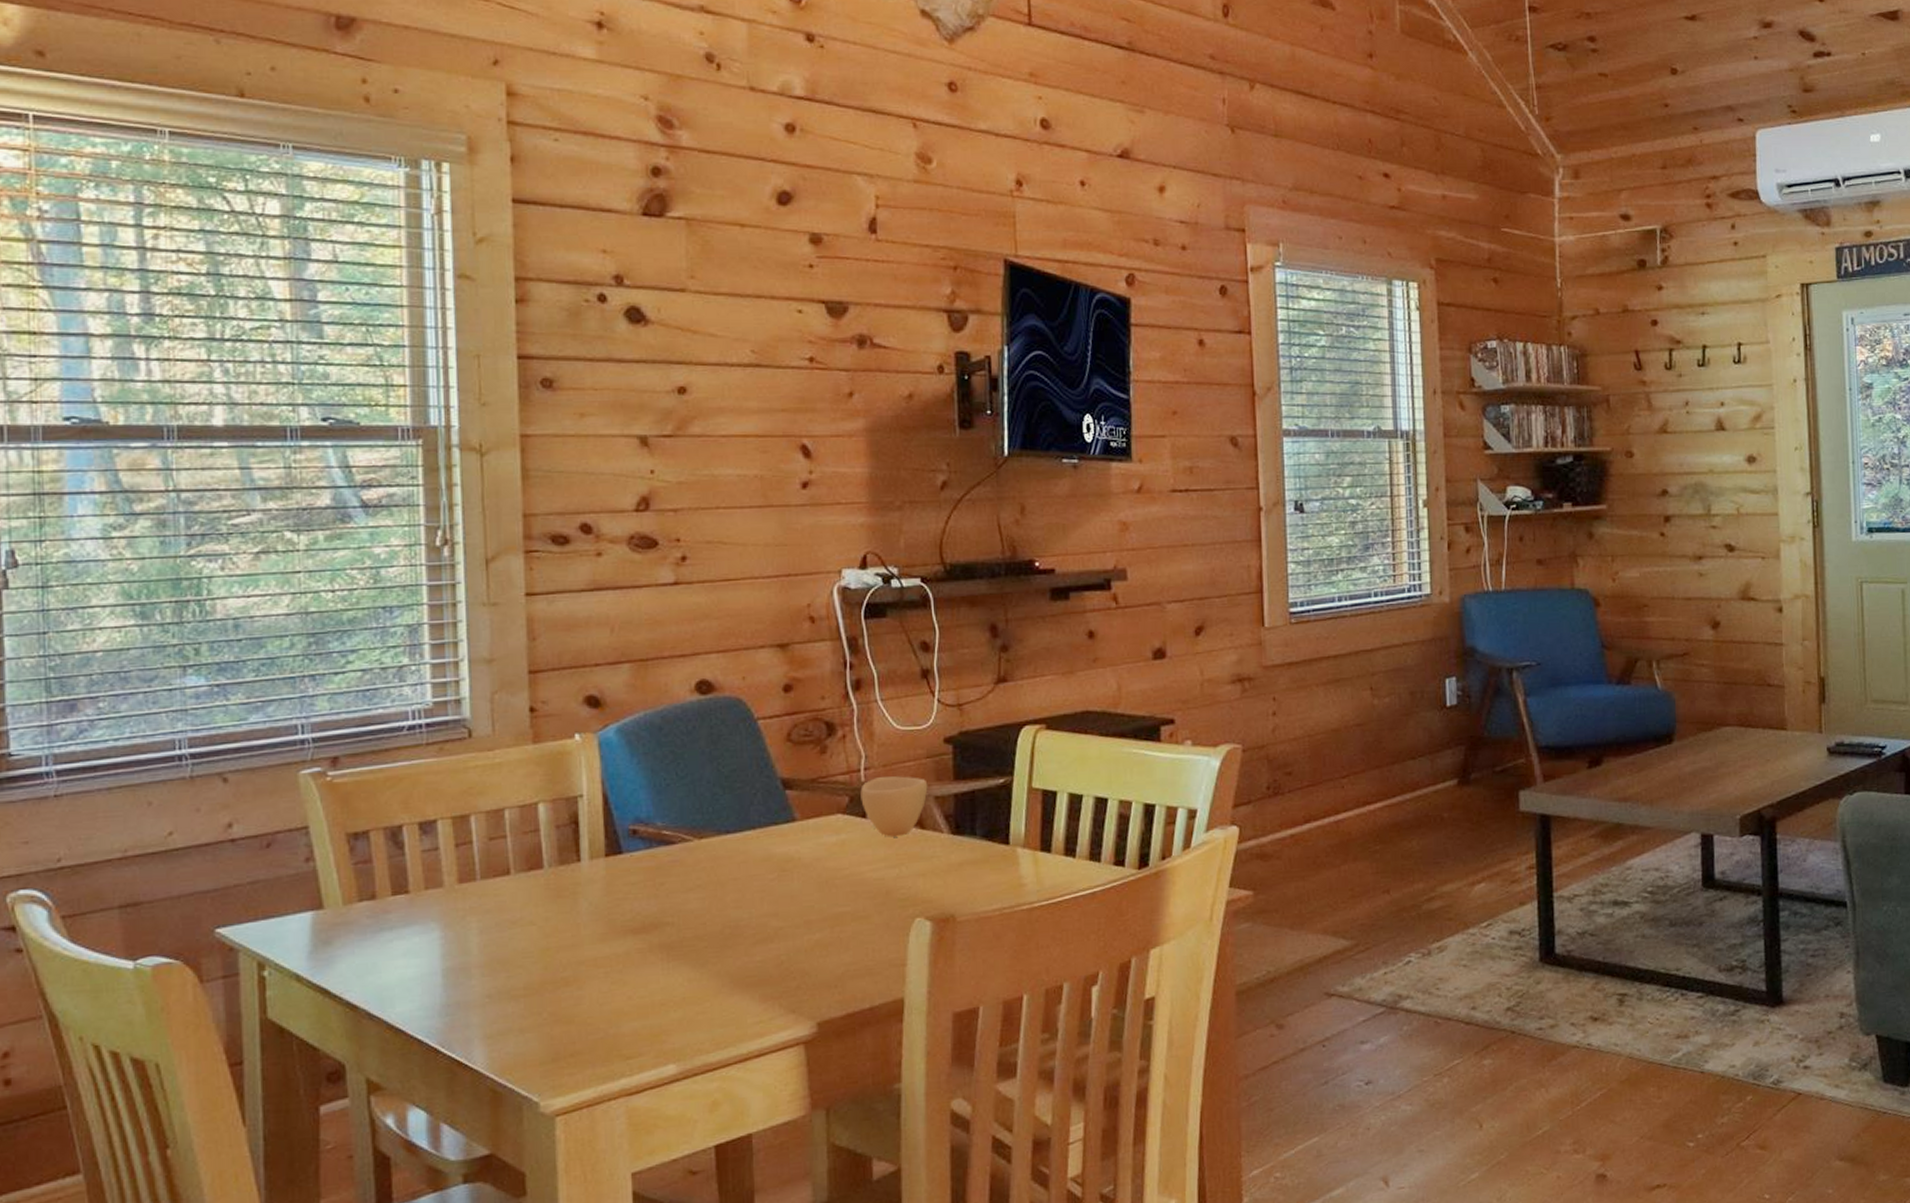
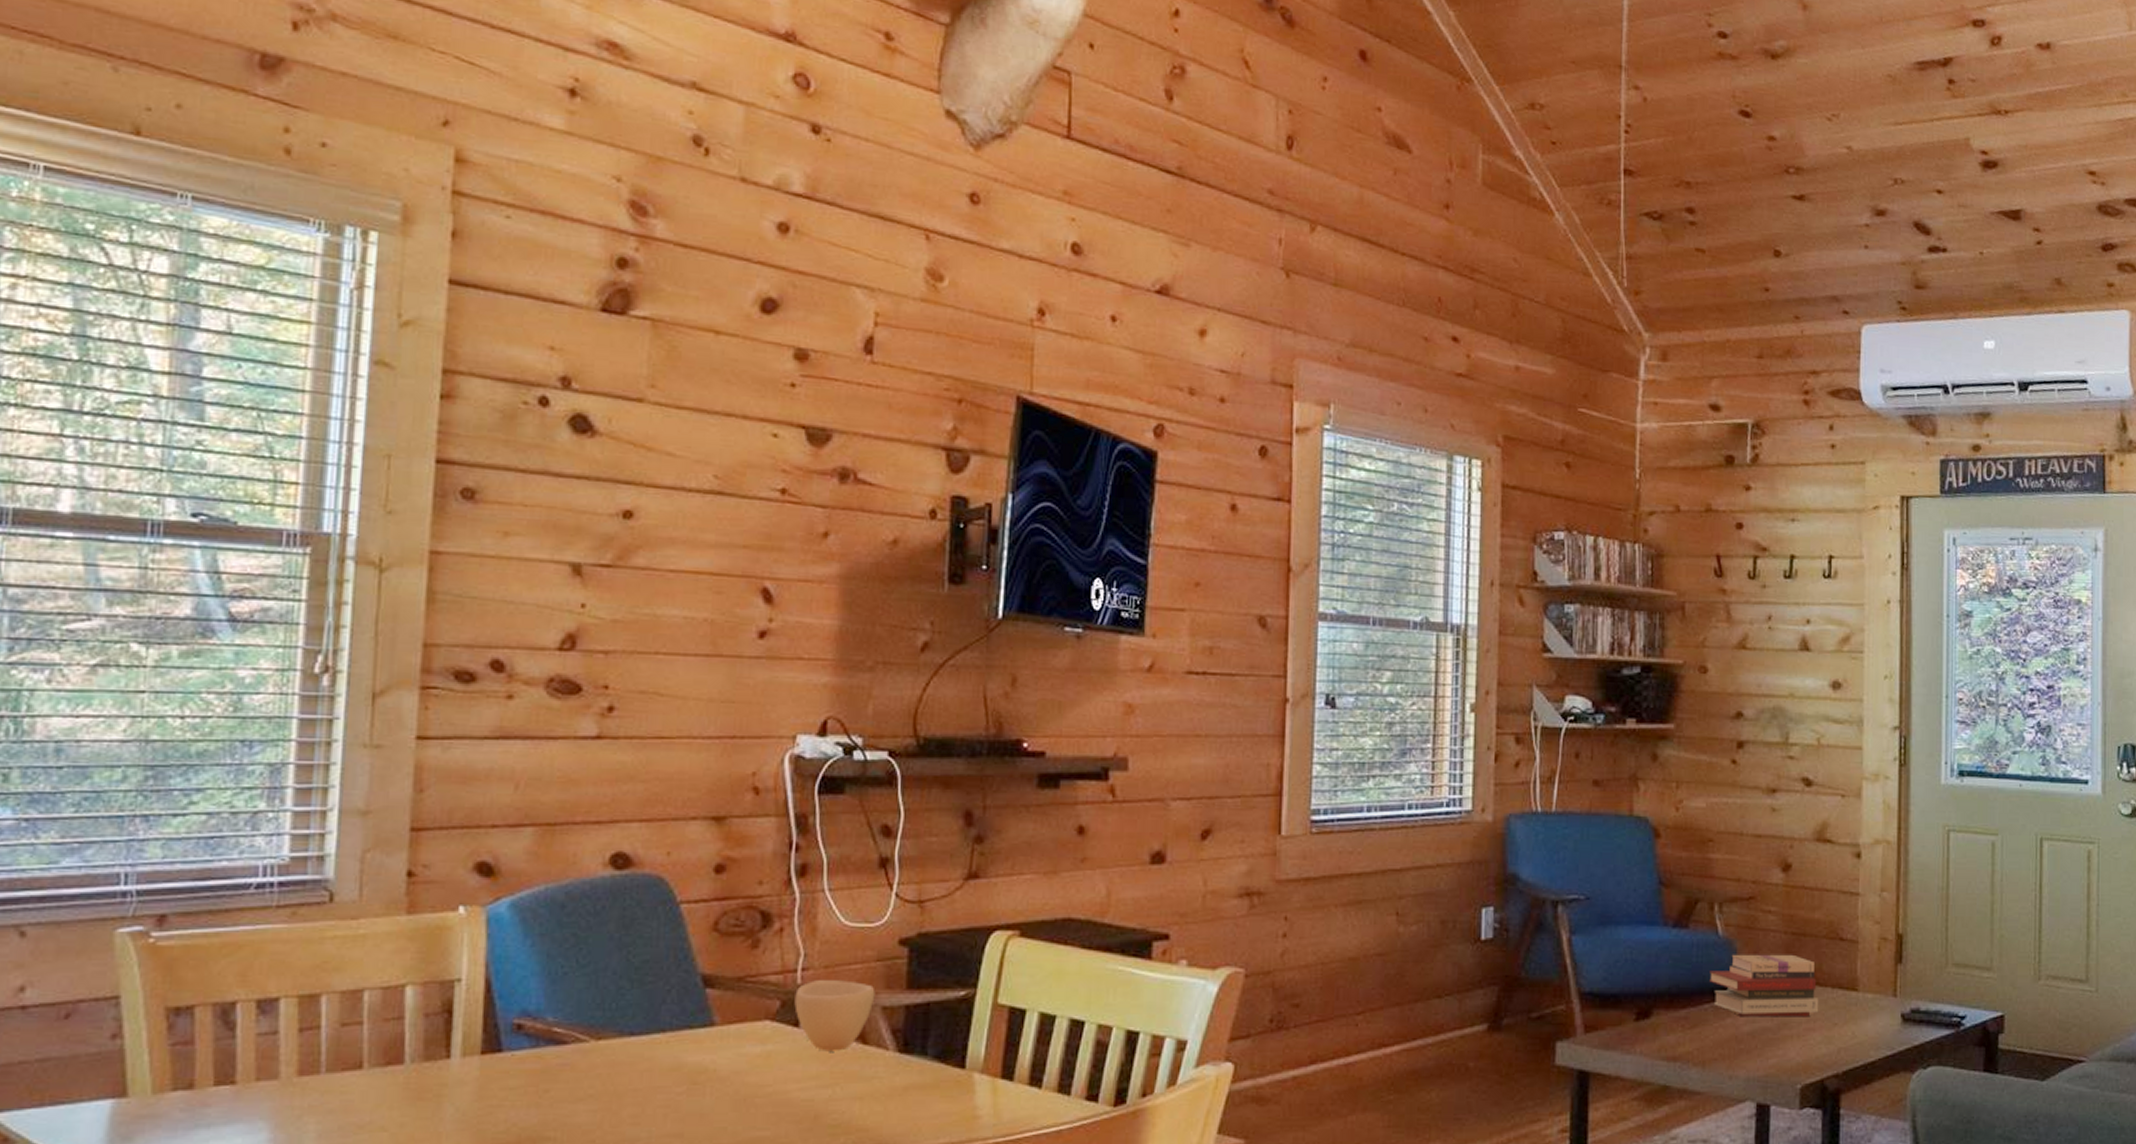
books: none [1652,701,1753,759] -> present [1710,954,1819,1017]

